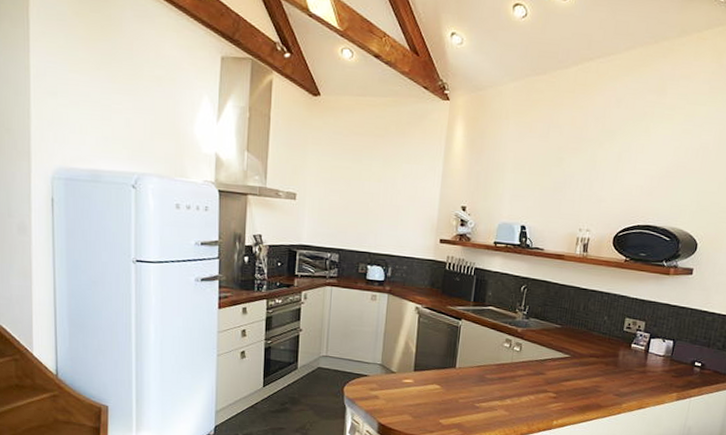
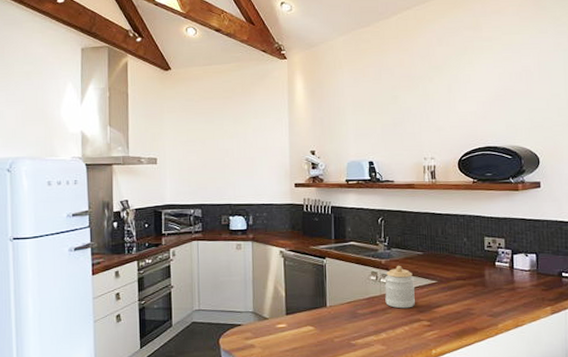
jar: none [515,335,549,379] -> present [384,265,415,309]

